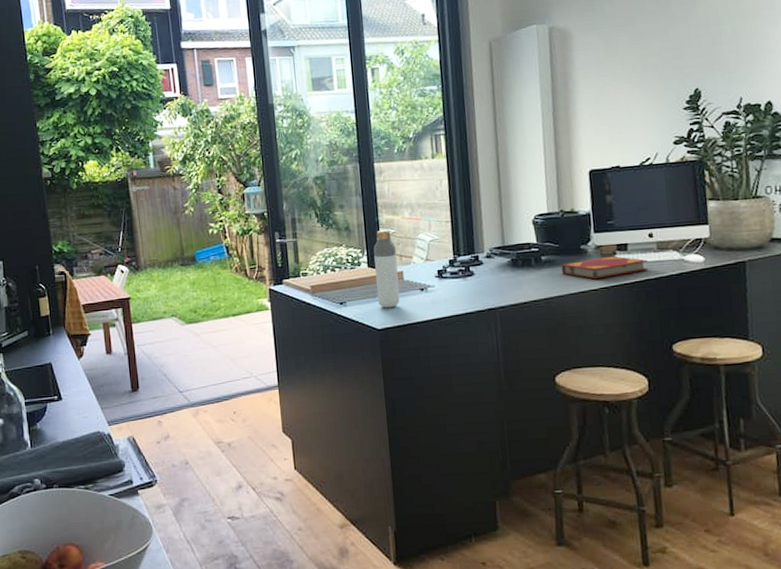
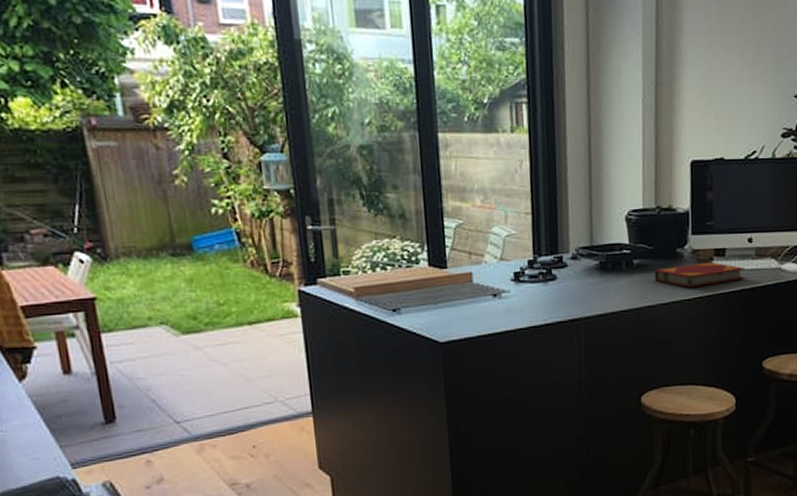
bottle: present [373,230,400,308] -> none [436,220,468,317]

